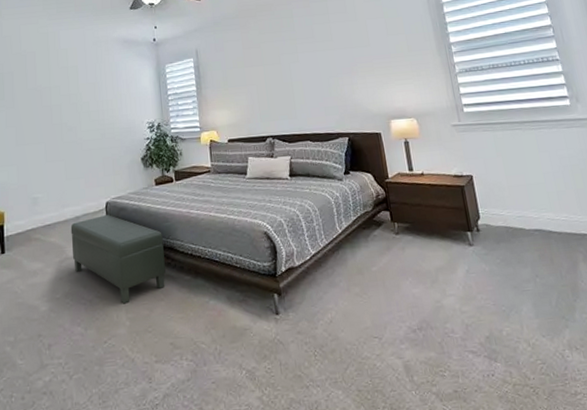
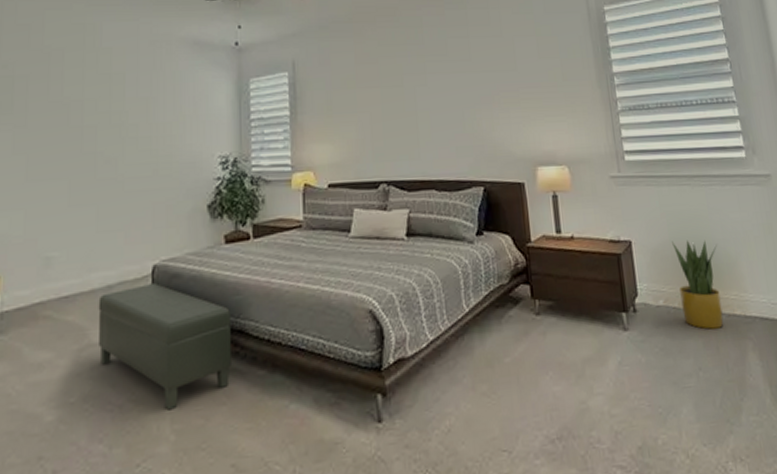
planter: none [507,173,556,245] -> present [672,240,724,330]

